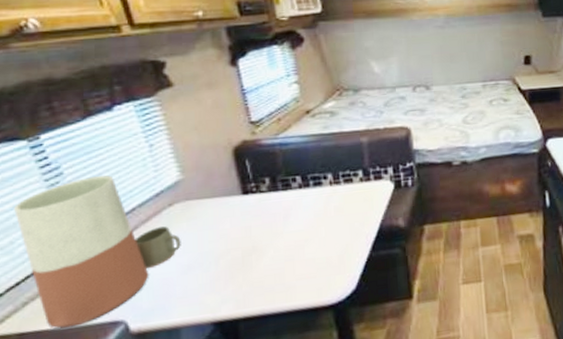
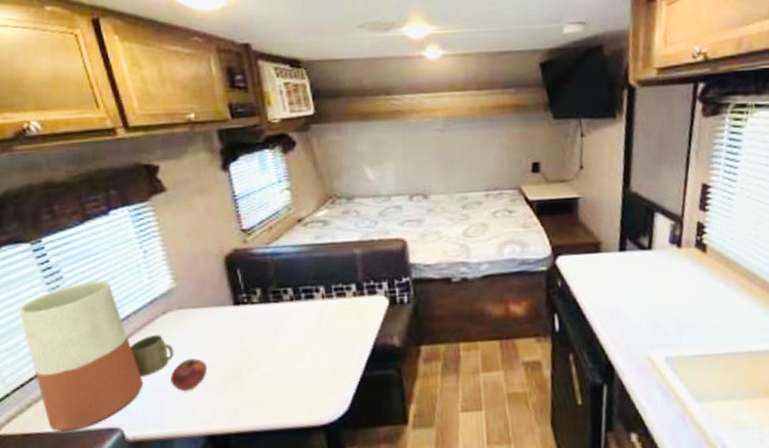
fruit: none [177,248,216,280] -> present [170,358,208,391]

